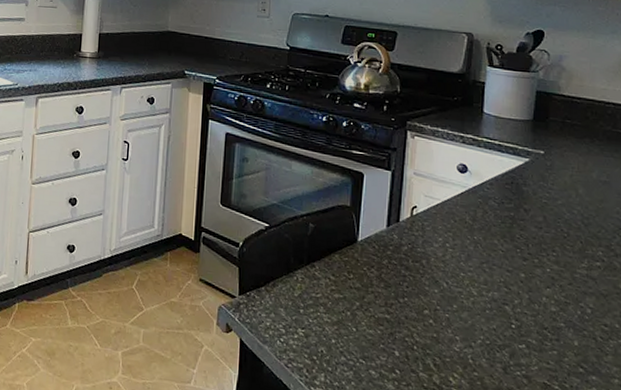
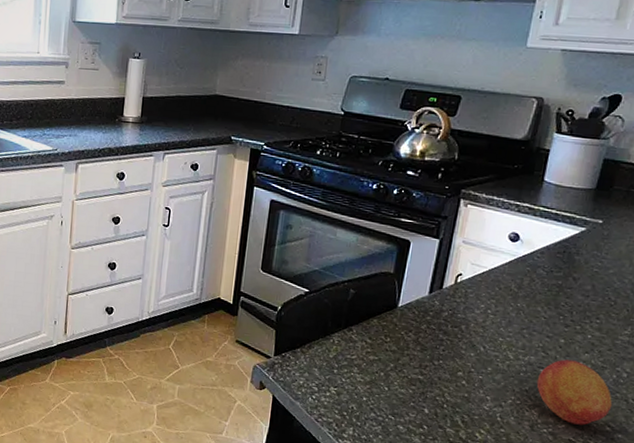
fruit: none [503,294,582,367] -> present [536,359,613,425]

